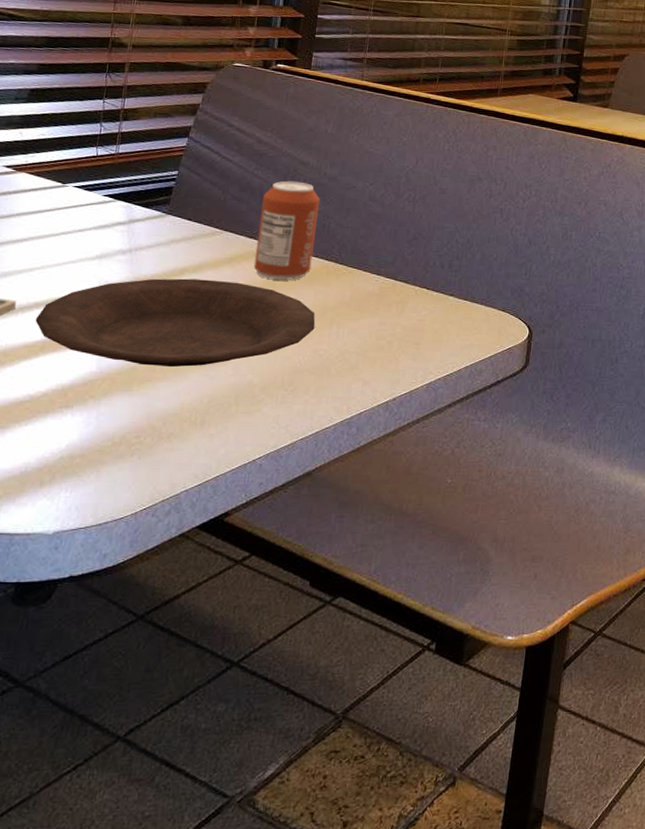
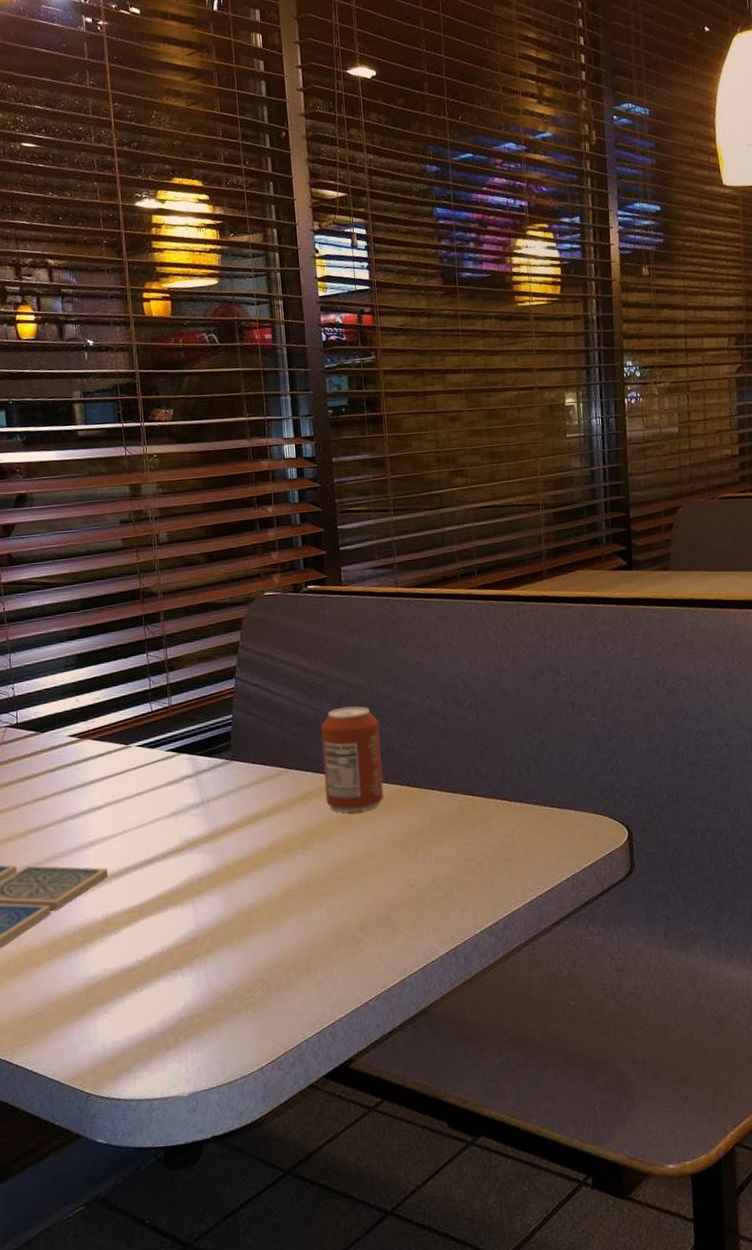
plate: present [35,278,316,367] -> none [128,820,400,918]

